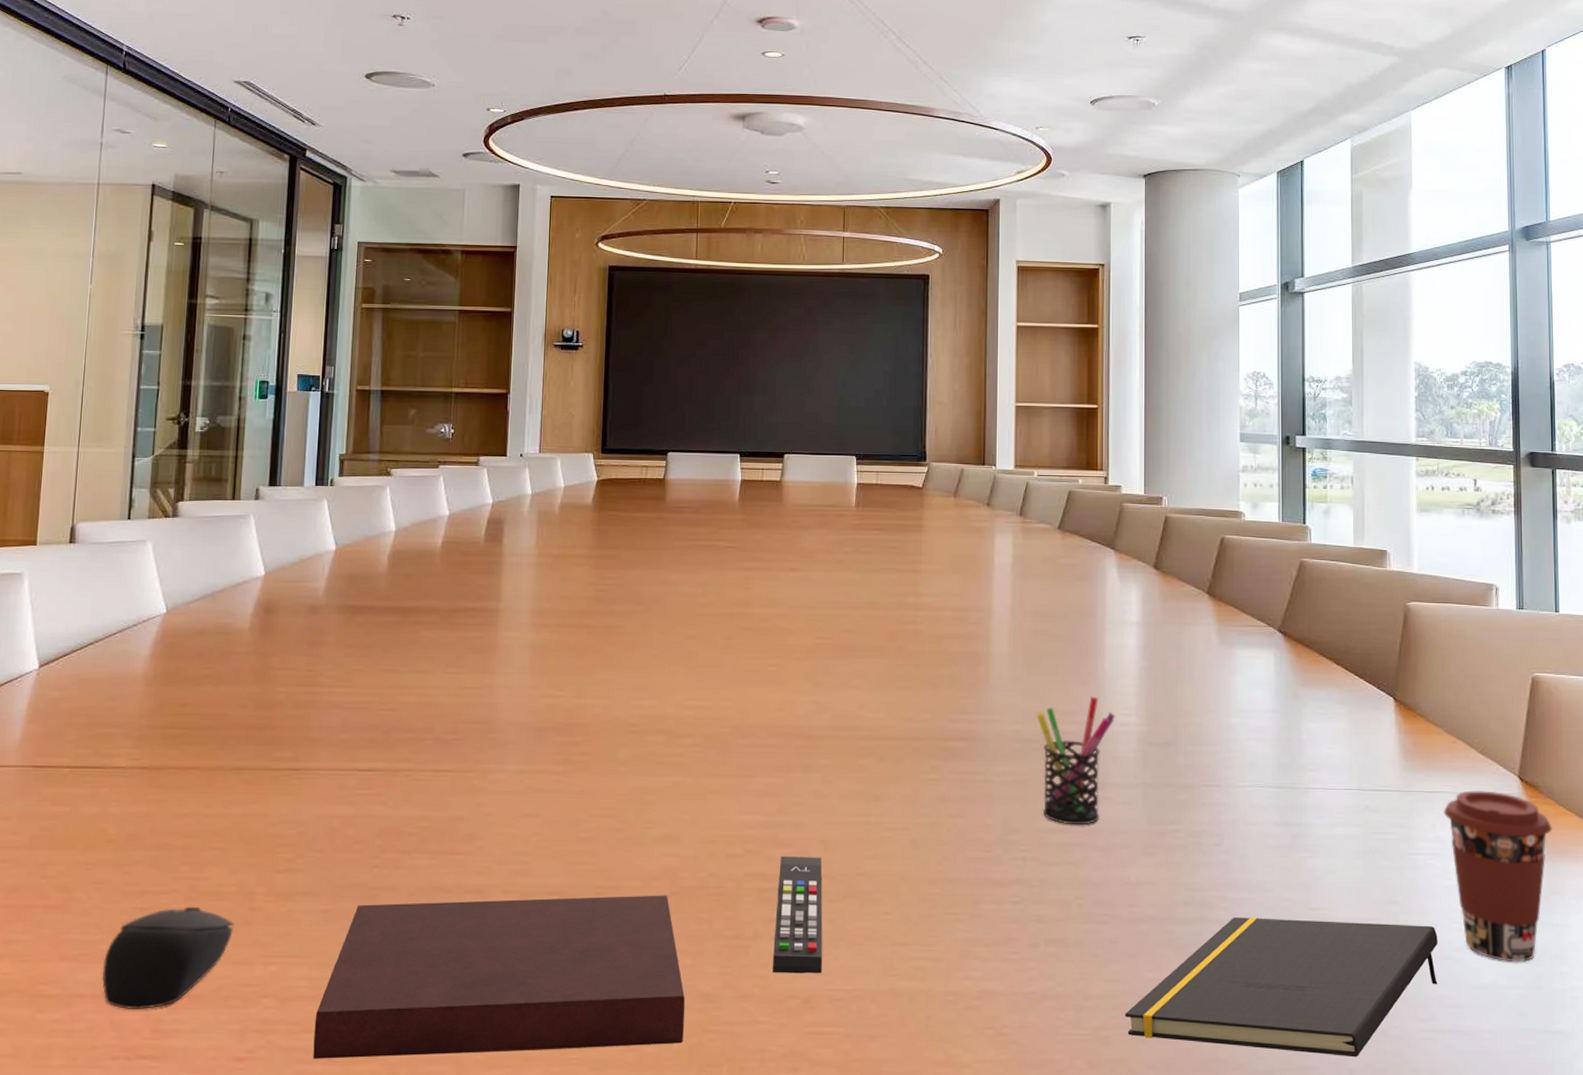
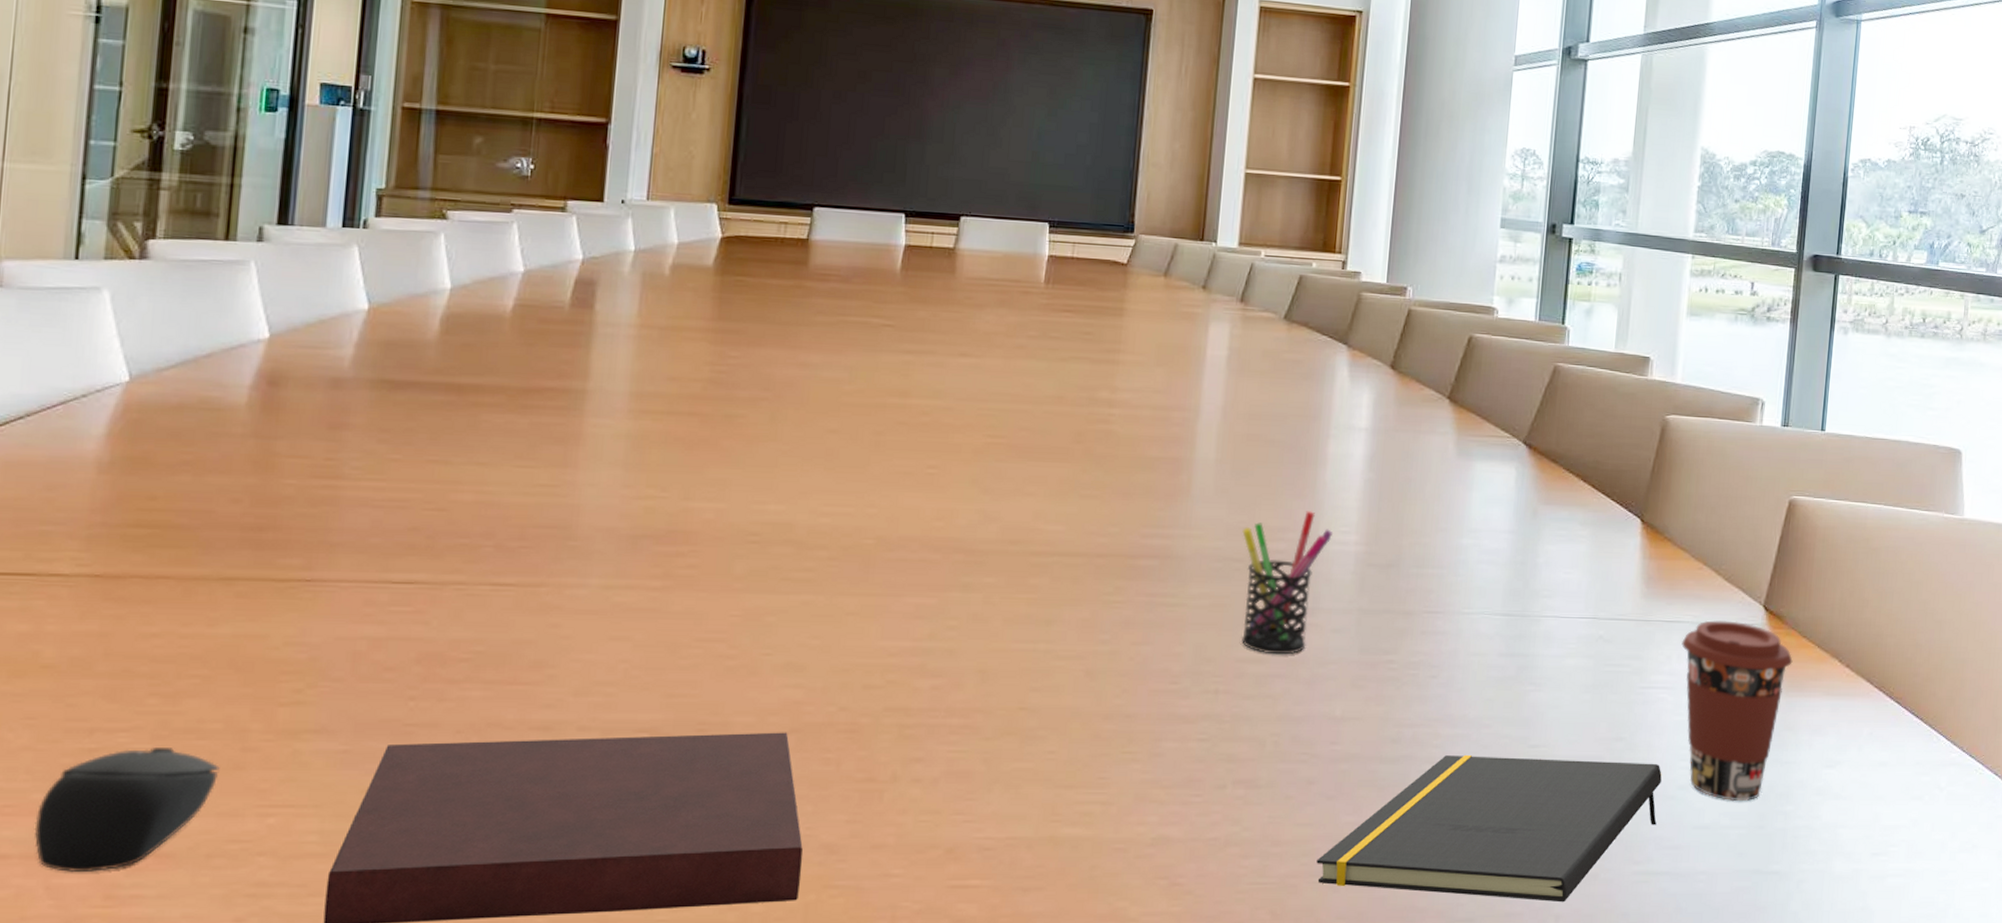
remote control: present [773,856,823,974] -> none [912,688,979,821]

